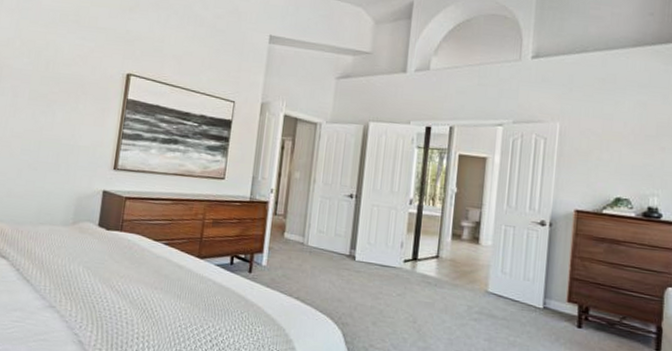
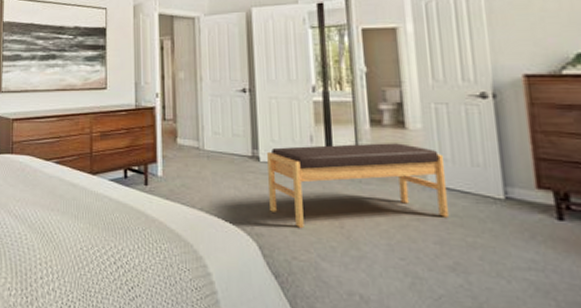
bench: none [357,249,505,320] -> present [267,143,450,228]

